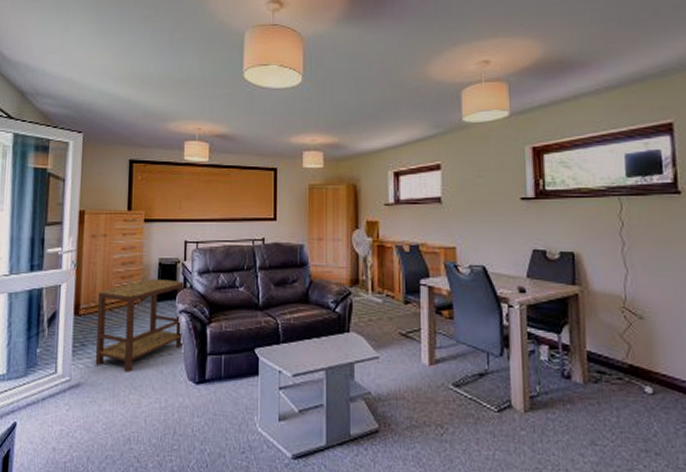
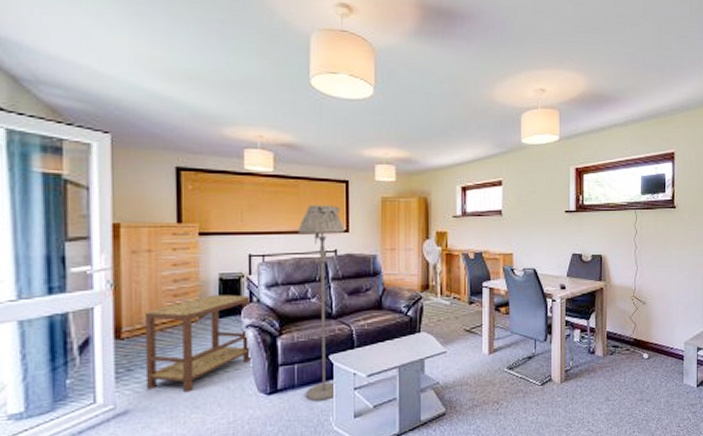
floor lamp: none [229,194,272,397] -> present [298,206,345,401]

